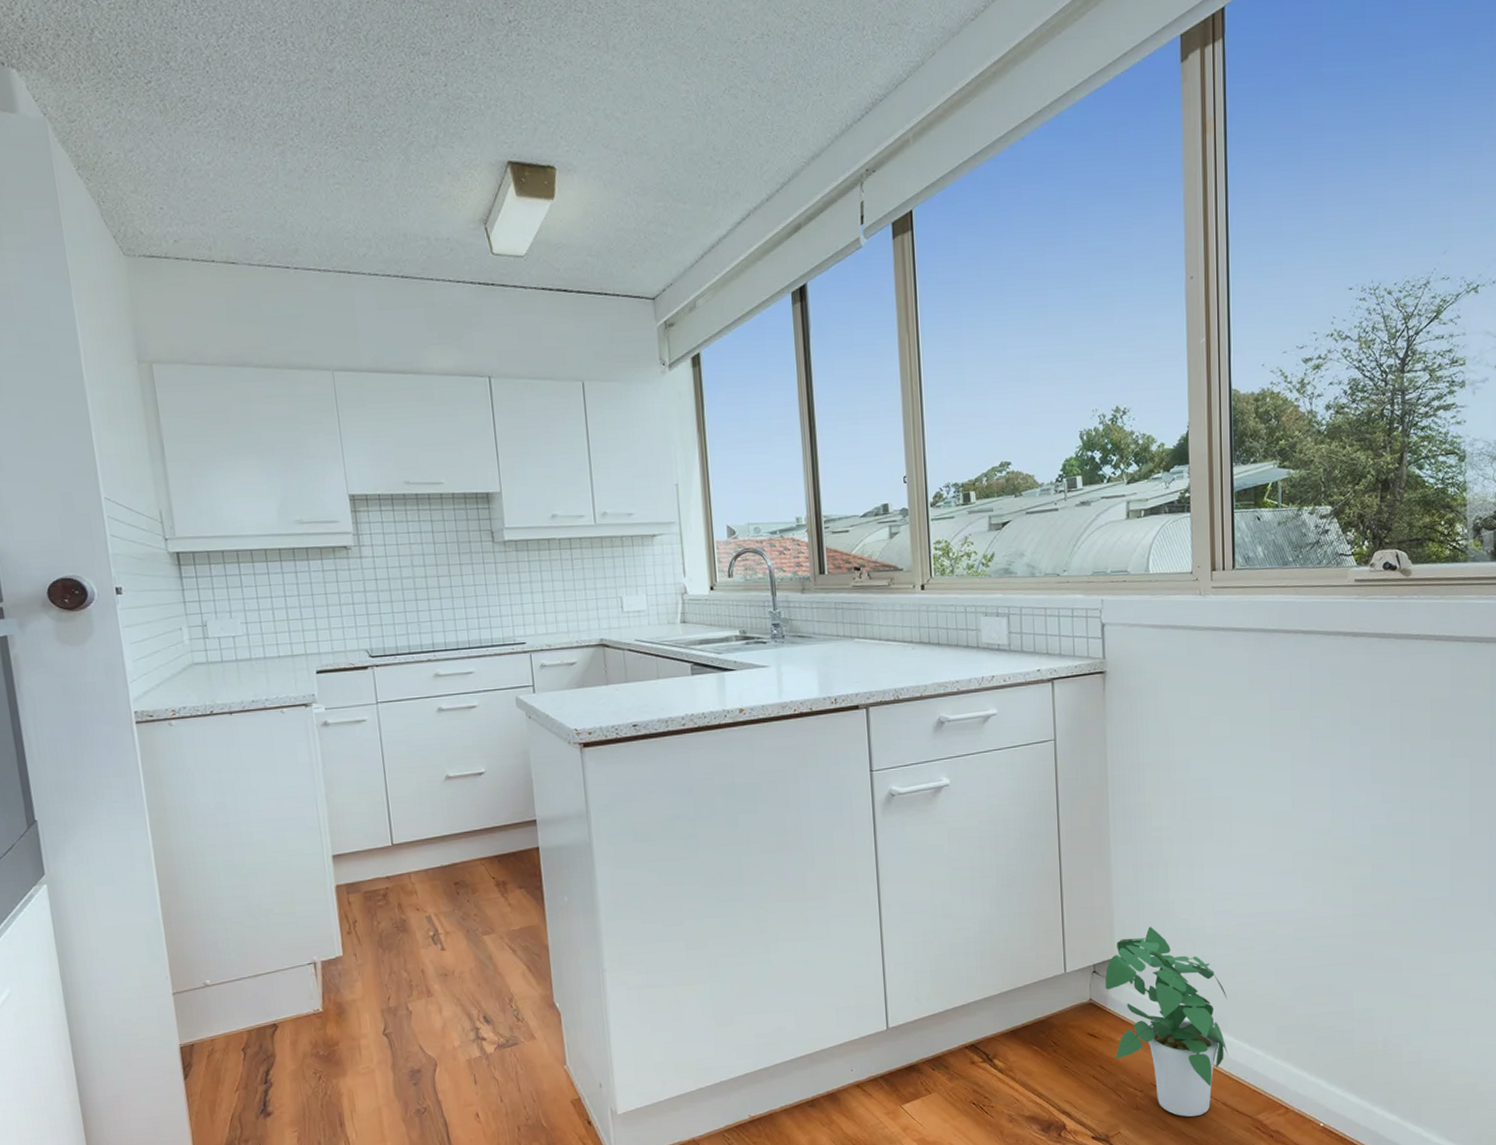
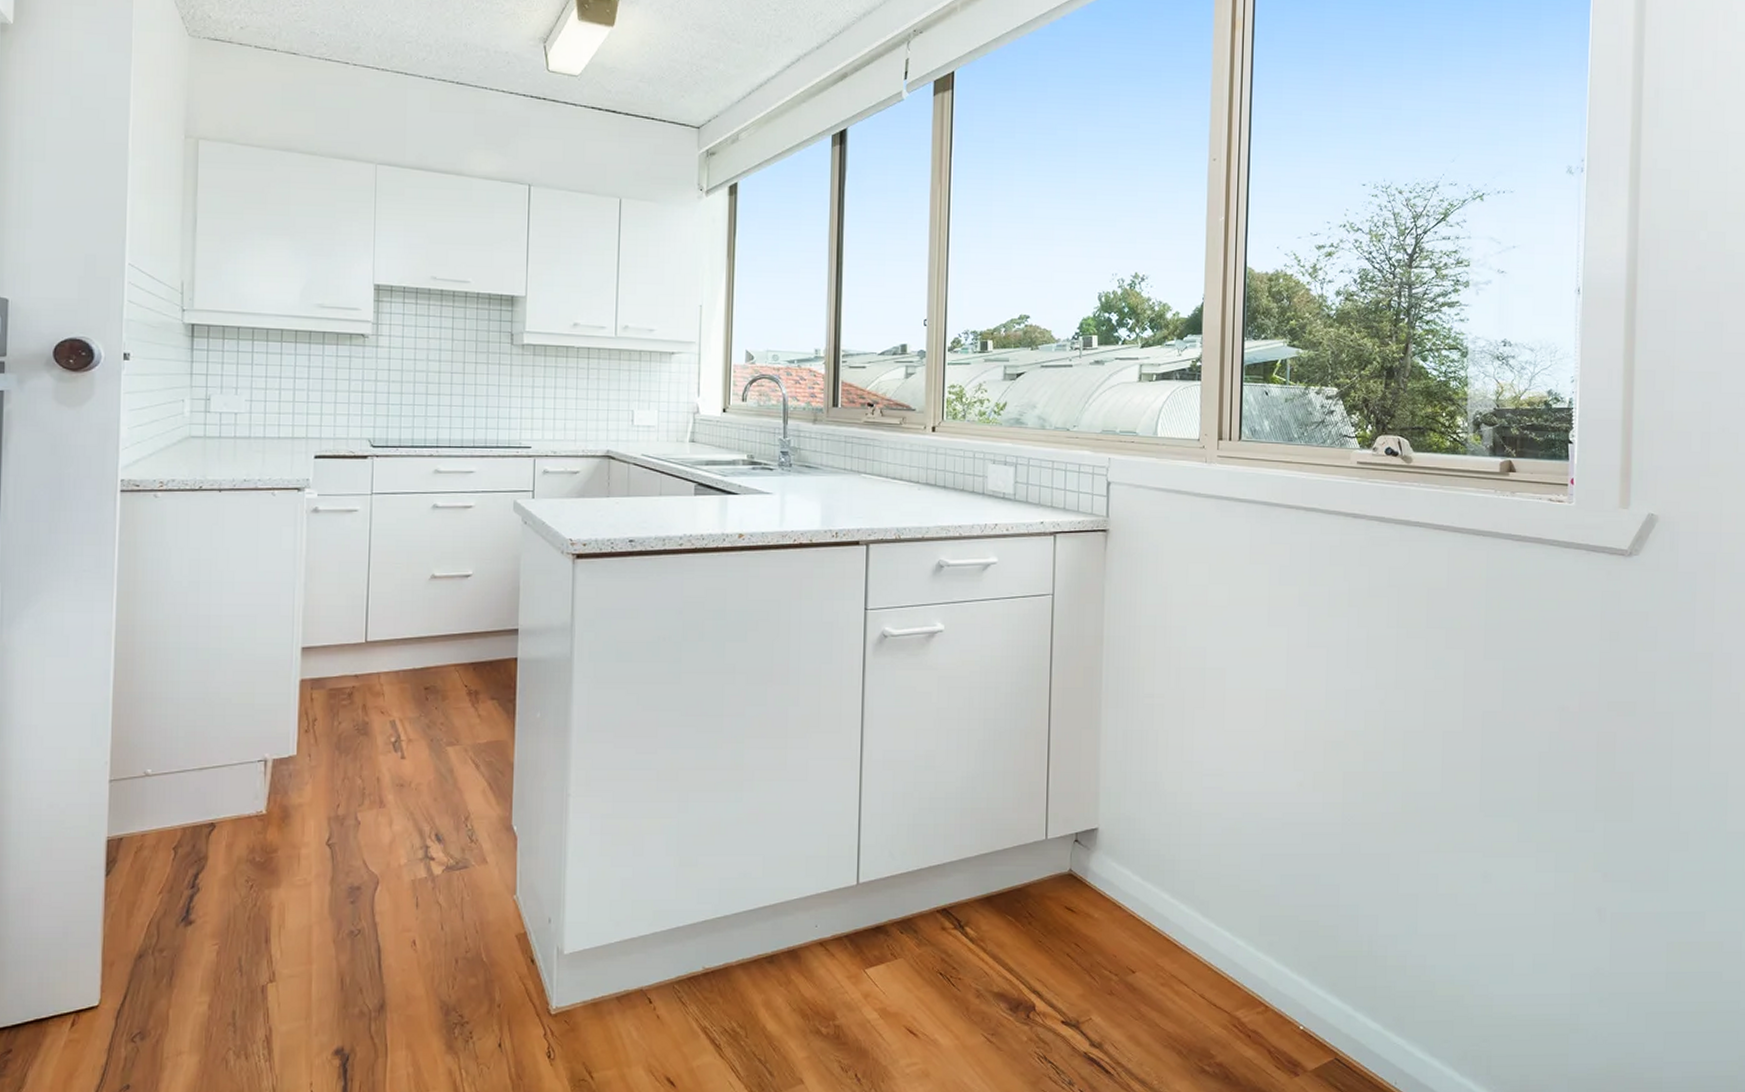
potted plant: present [1105,926,1228,1117] -> none [1086,797,1211,1008]

